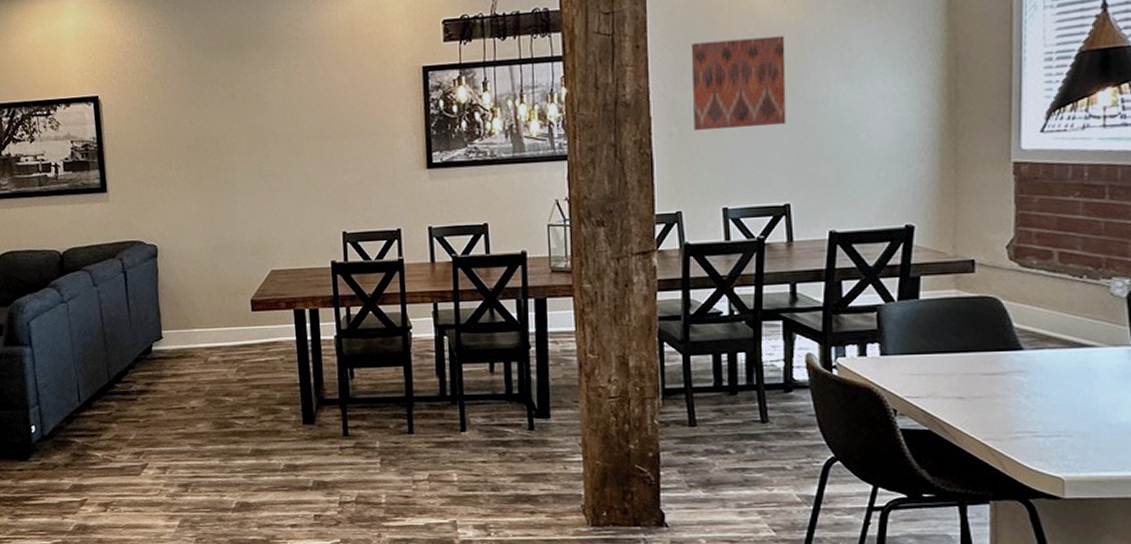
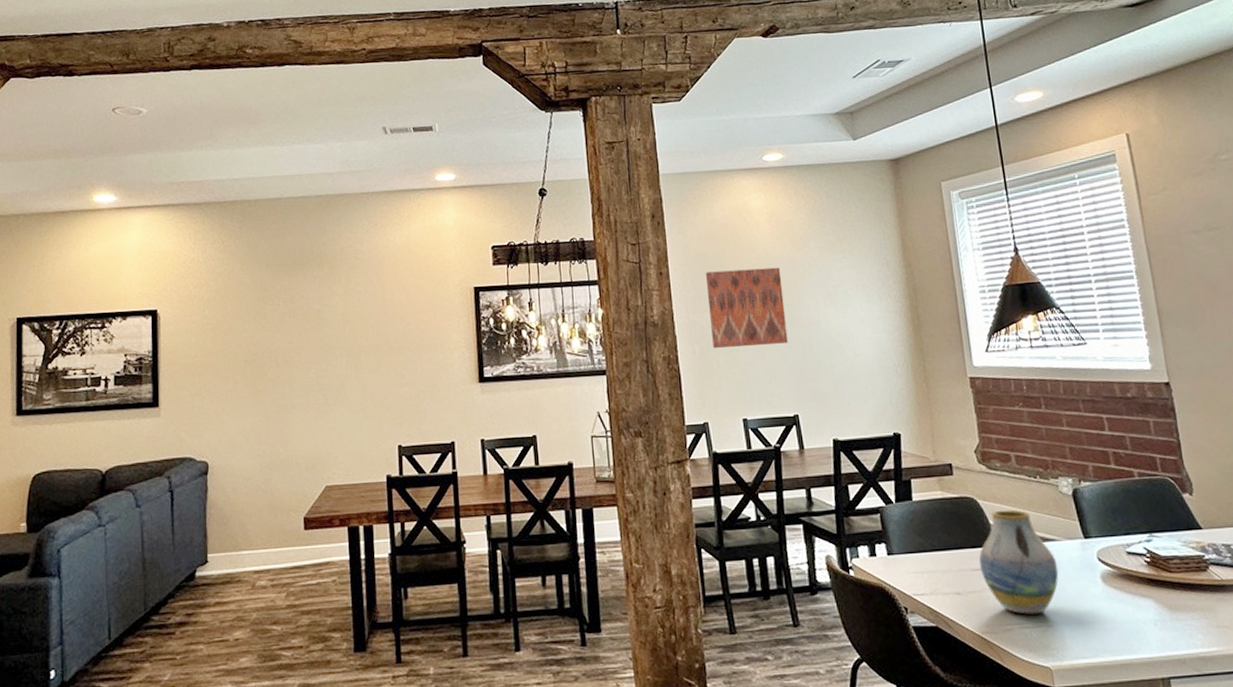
vase: none [992,311,1092,423] -> present [978,509,1059,615]

